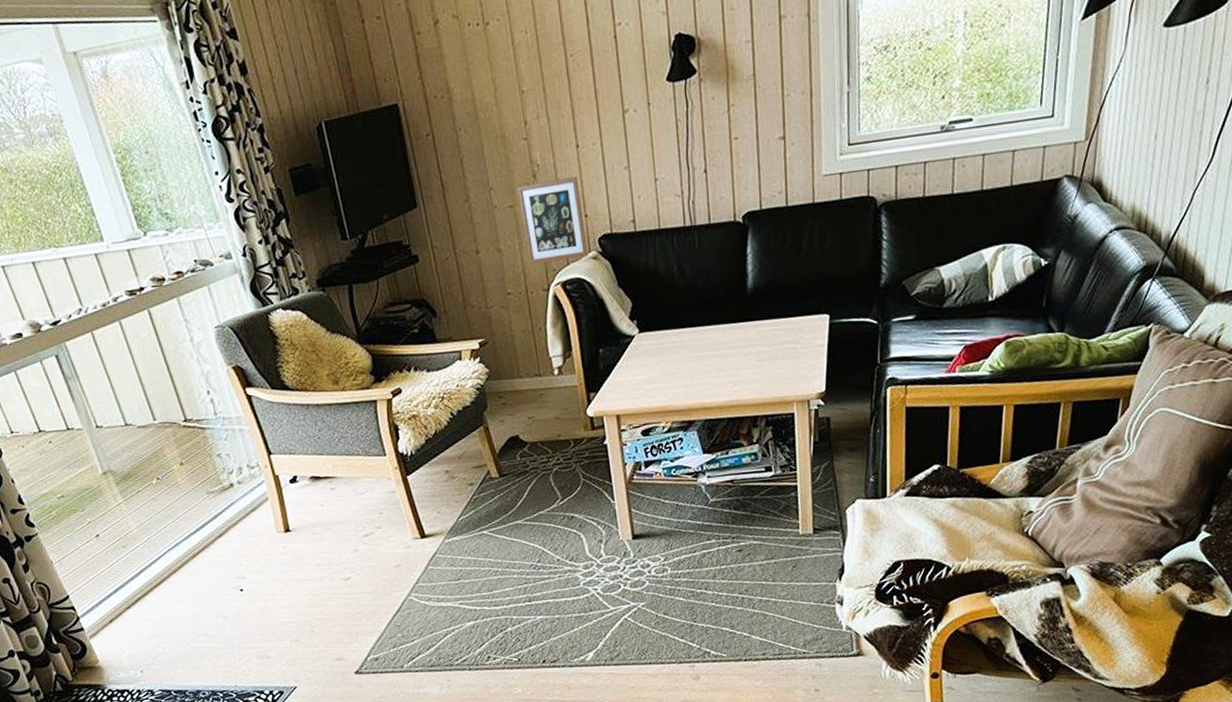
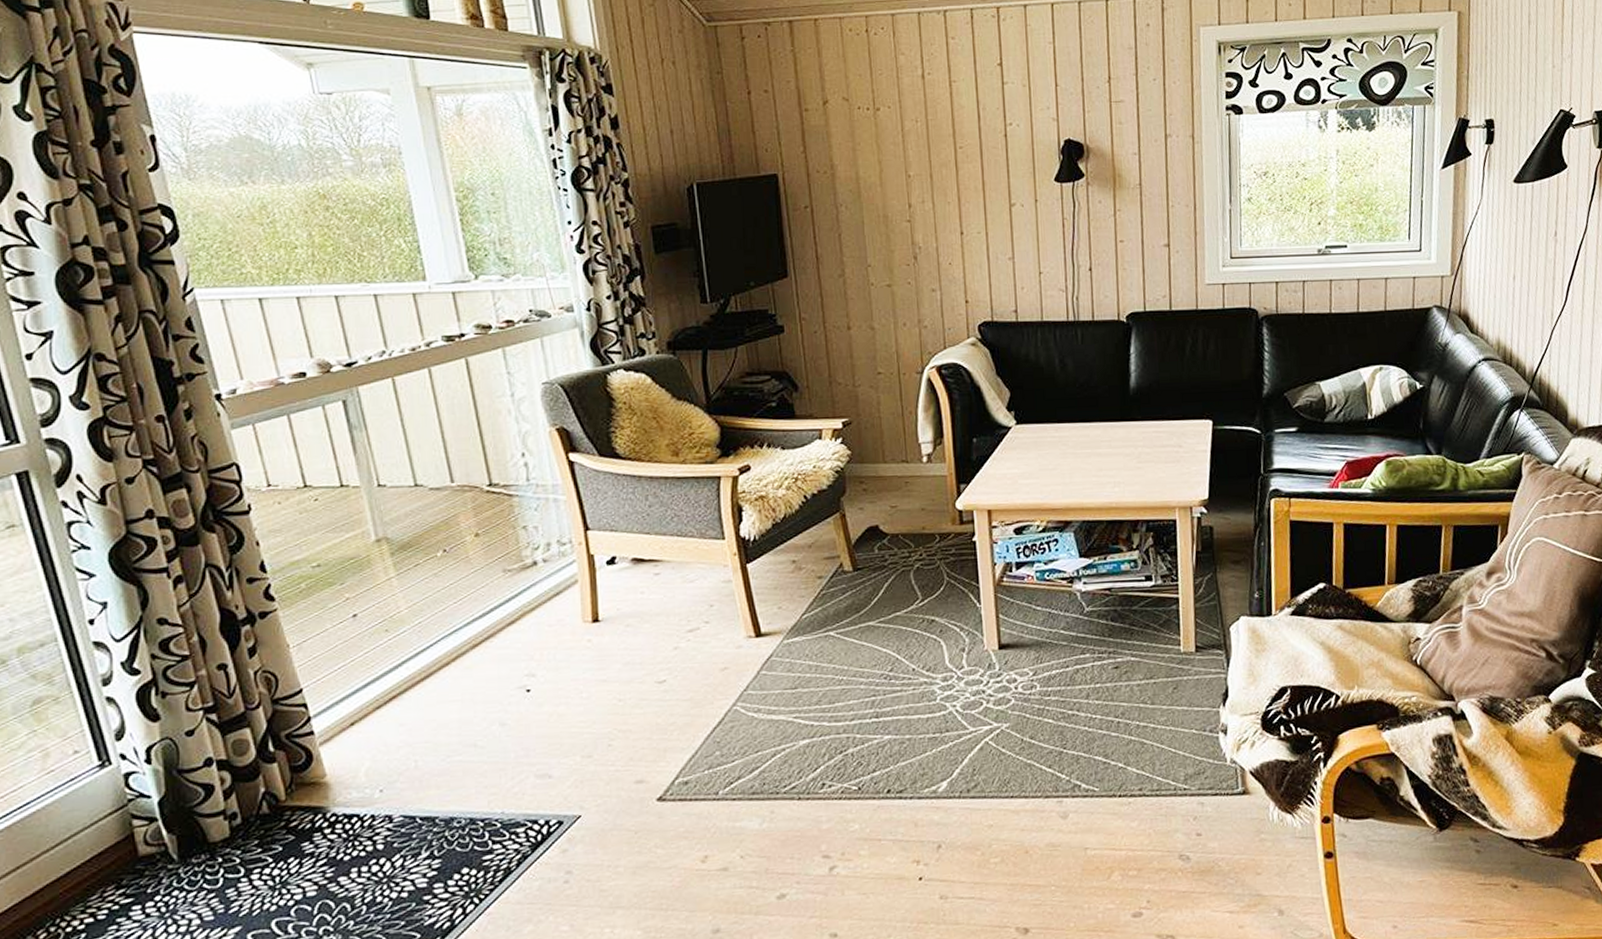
picture frame: present [517,176,589,265] -> none [896,262,967,346]

